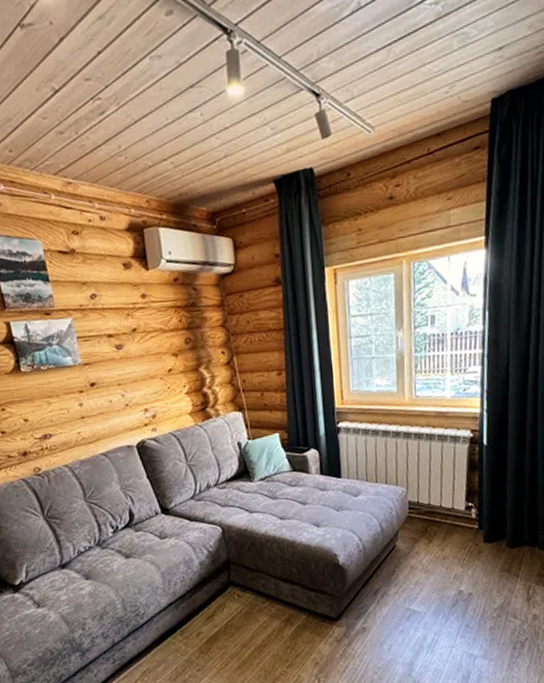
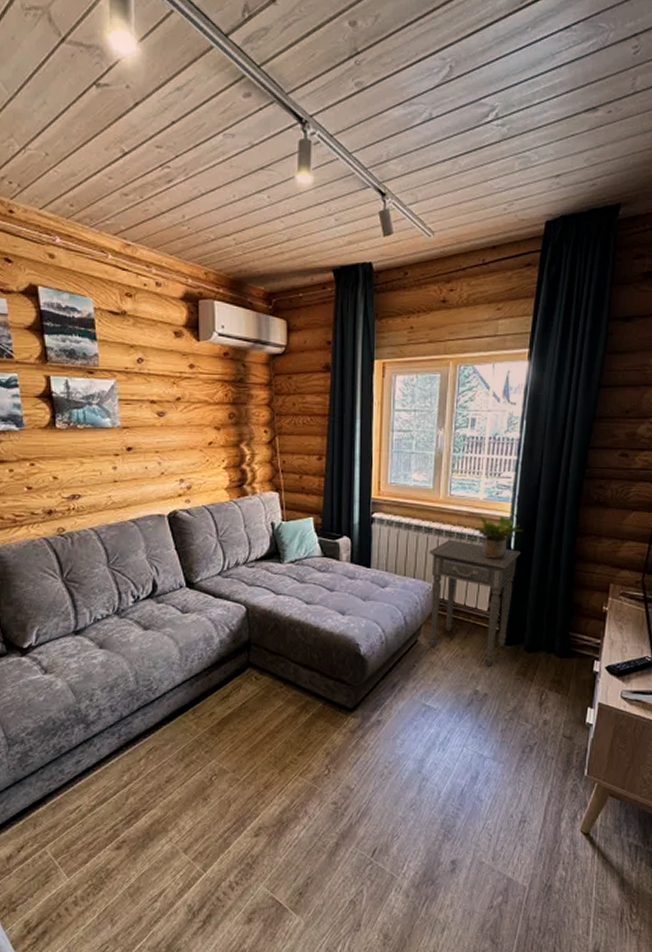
side table: none [398,441,494,566] -> present [428,539,521,666]
potted plant: none [440,412,495,457] -> present [470,514,523,559]

